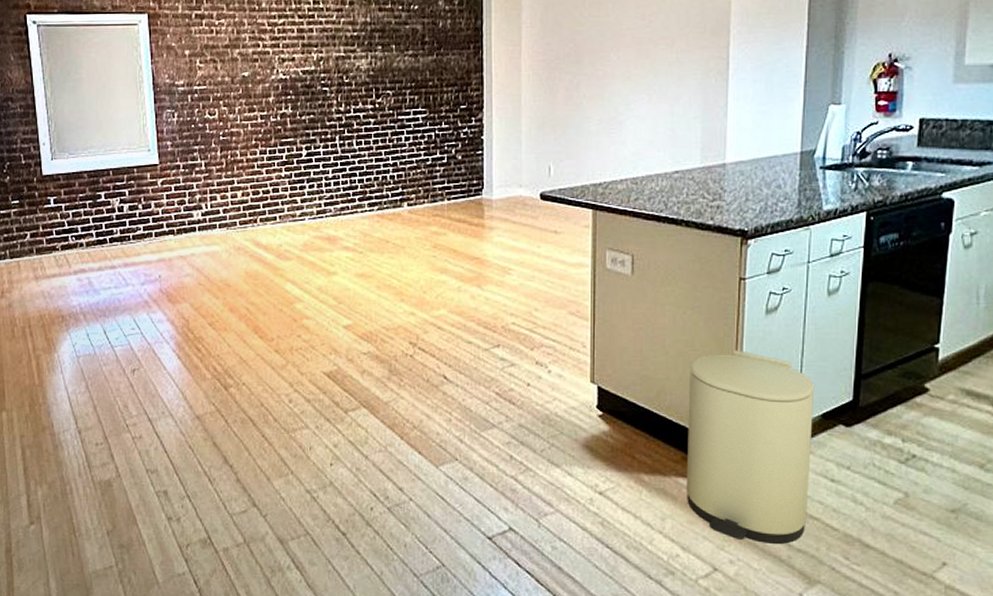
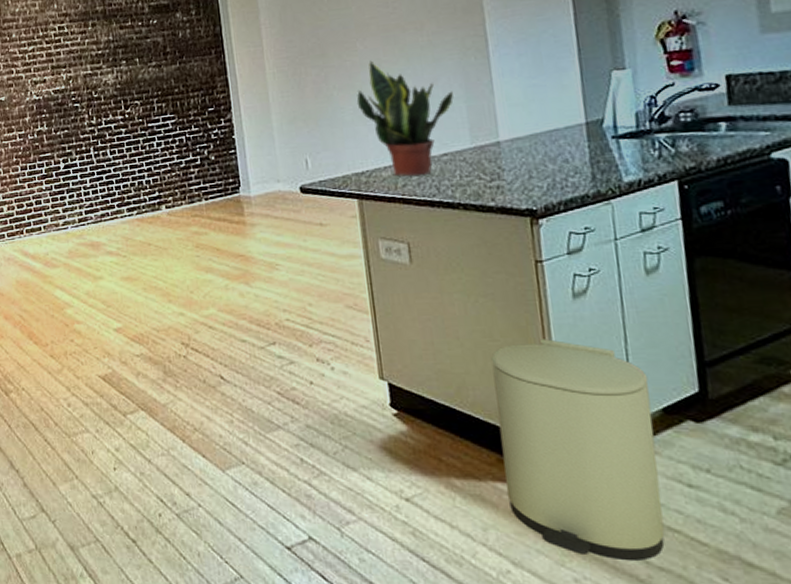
potted plant: none [603,72,691,191] -> present [356,60,454,177]

